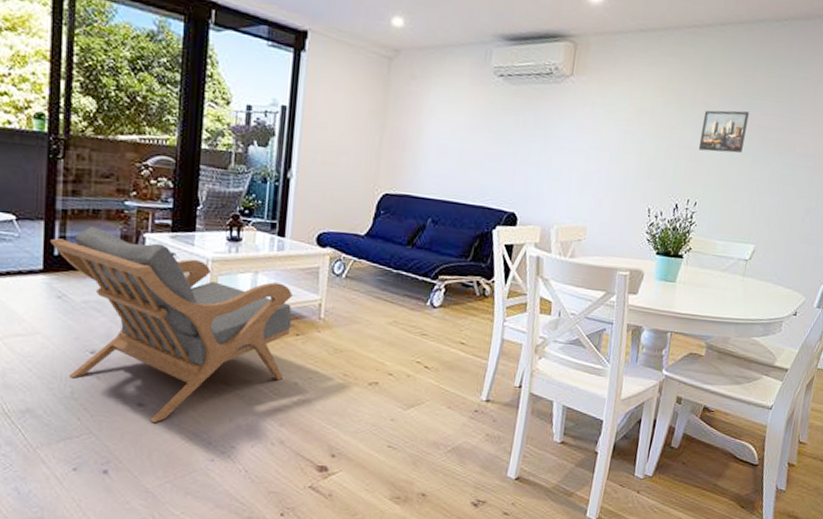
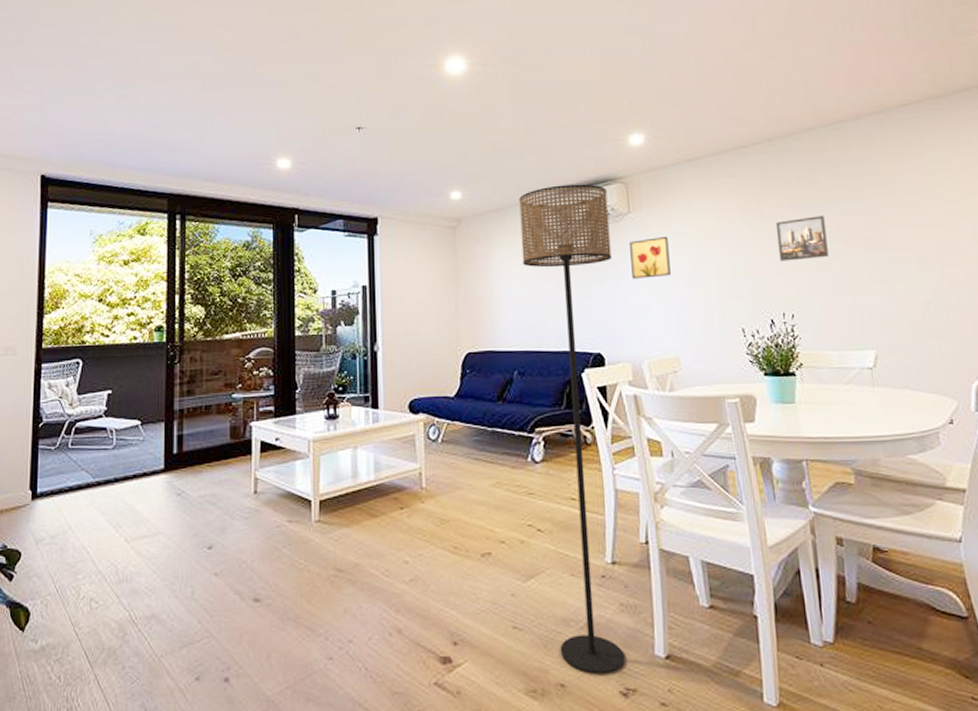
armchair: present [50,226,293,423] -> none [170,422,395,620]
floor lamp: none [426,31,555,488] -> present [519,184,625,674]
wall art: none [560,105,603,147] -> present [630,237,671,279]

